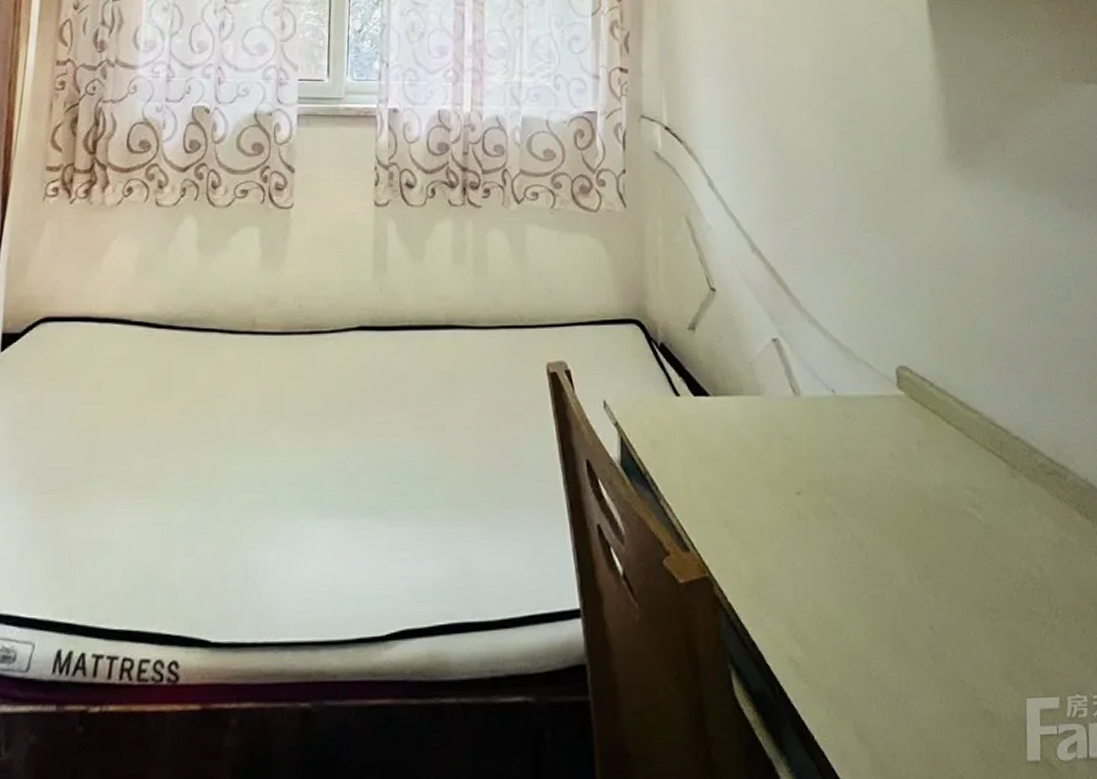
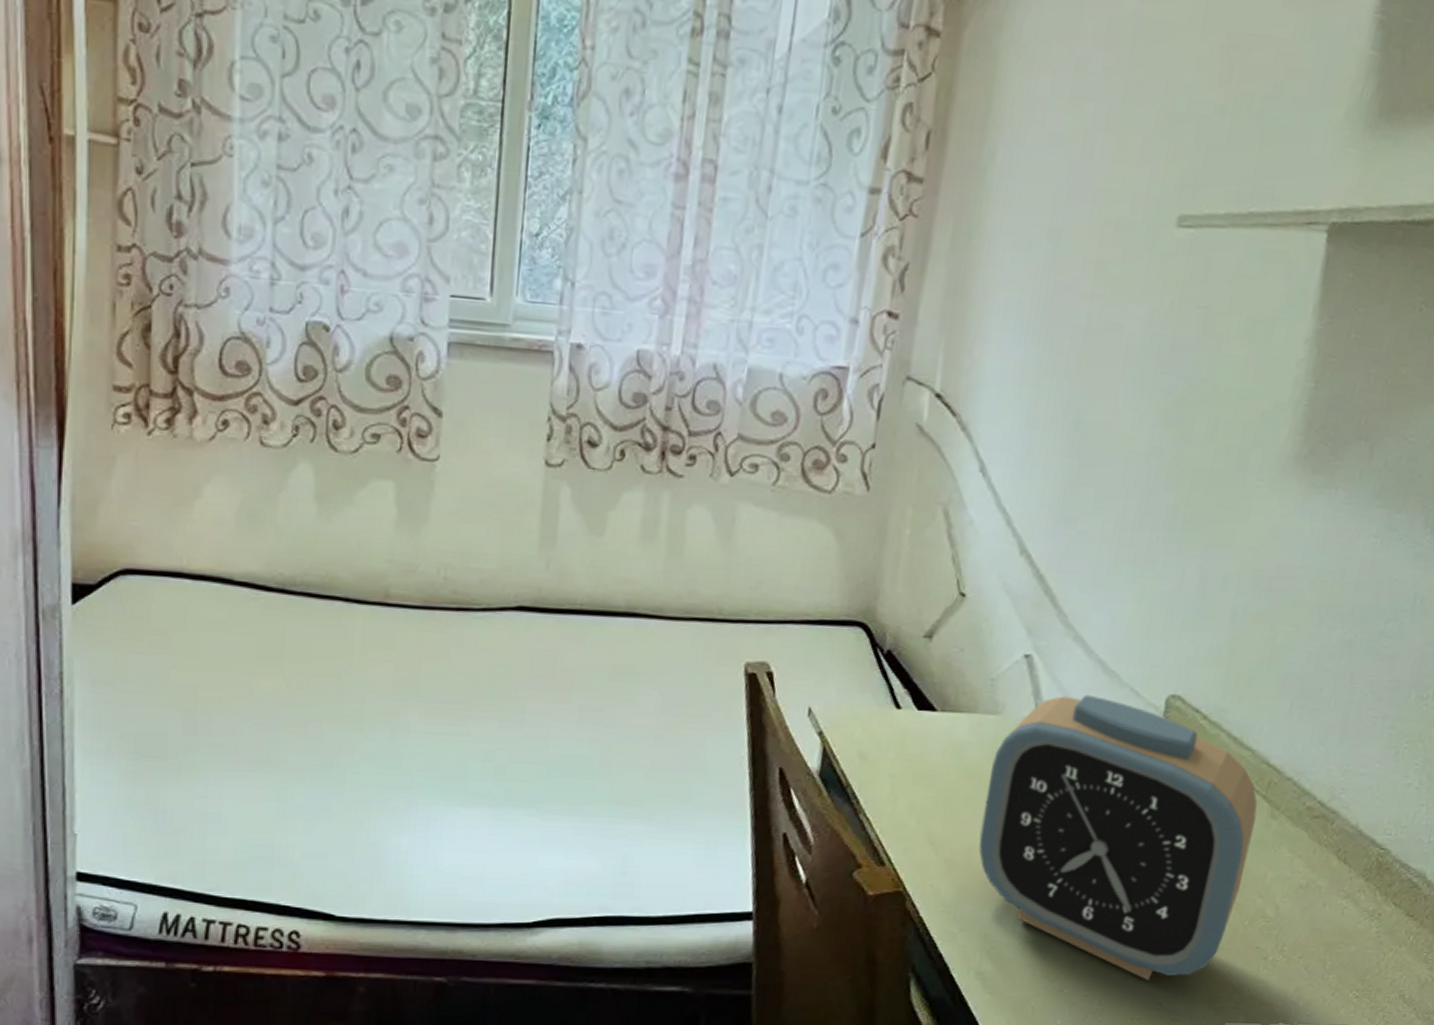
alarm clock: none [764,371,1003,656] -> present [978,694,1258,981]

